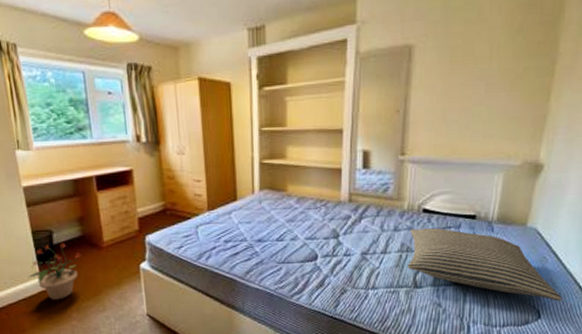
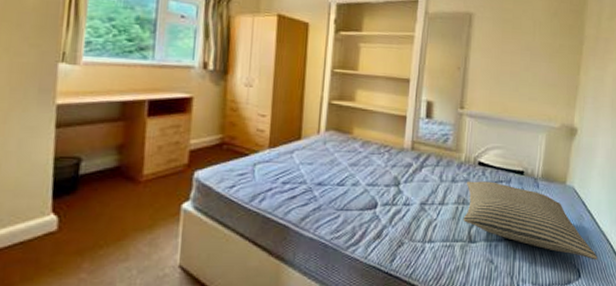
potted plant: present [28,243,81,300] -> none [34,173,112,245]

